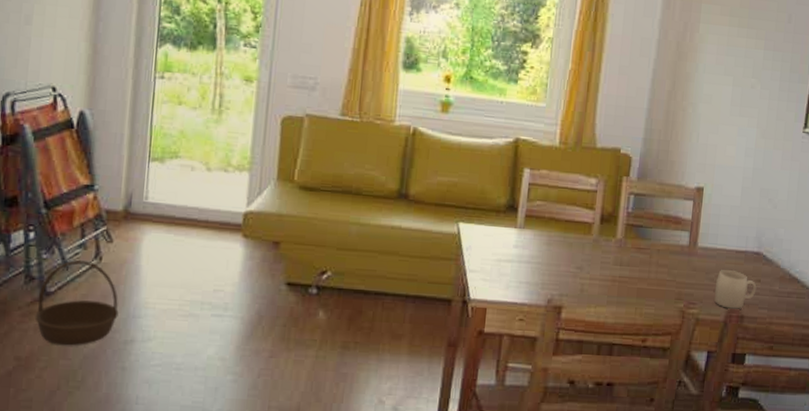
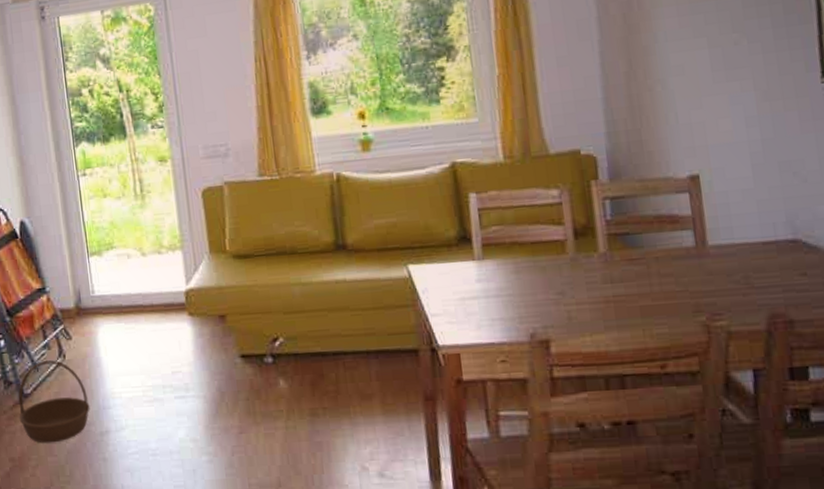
mug: present [714,270,757,309] -> none [743,267,804,314]

